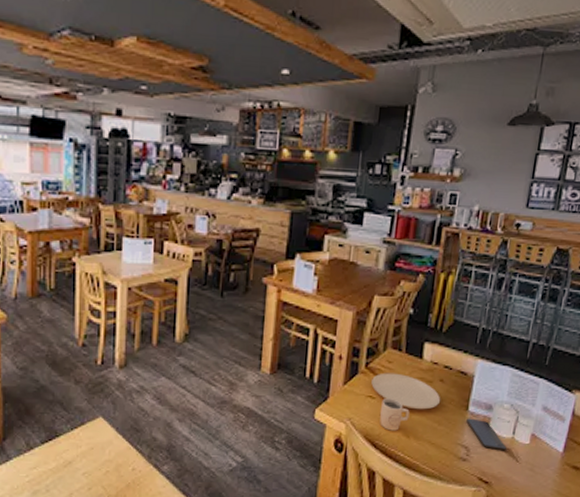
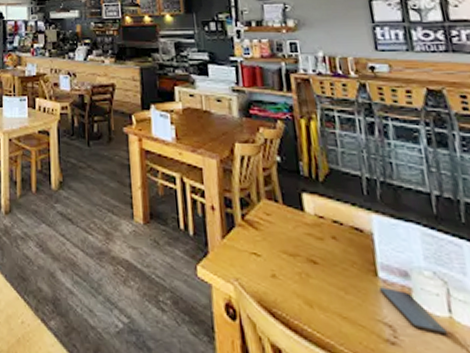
plate: present [371,373,441,410] -> none [252,226,340,273]
mug: present [379,399,410,431] -> none [269,257,306,298]

